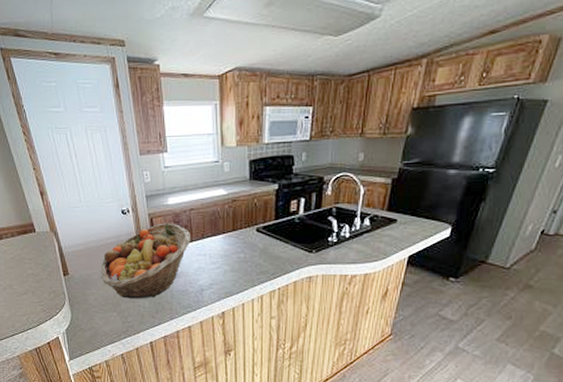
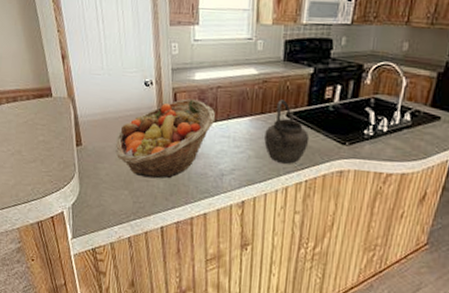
kettle: none [238,216,279,275] -> present [264,100,310,164]

